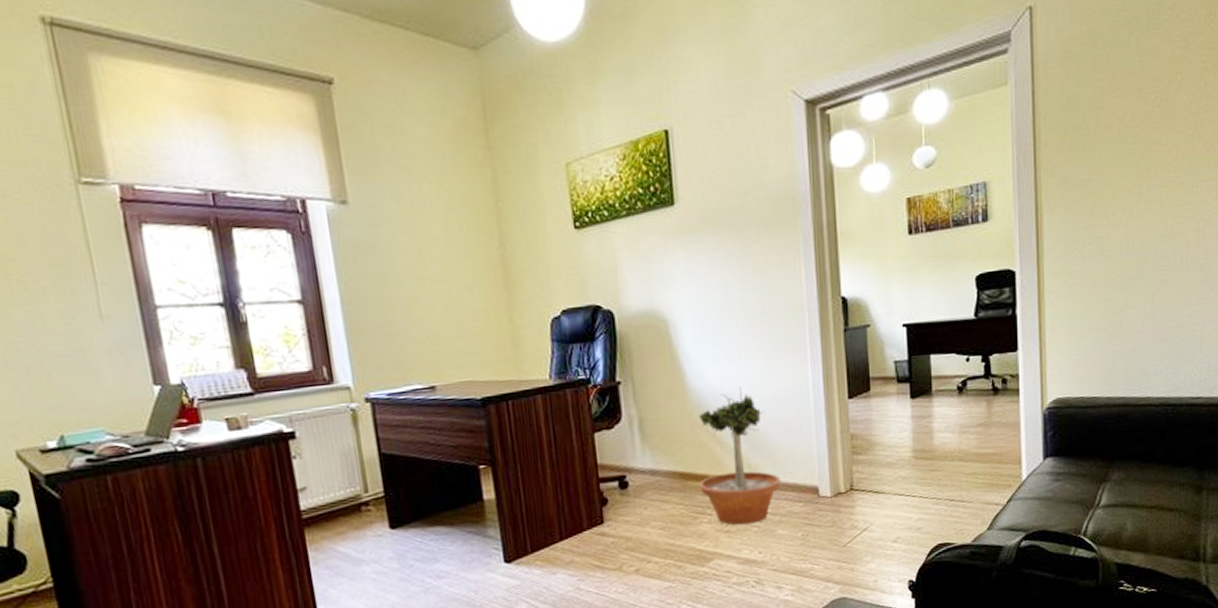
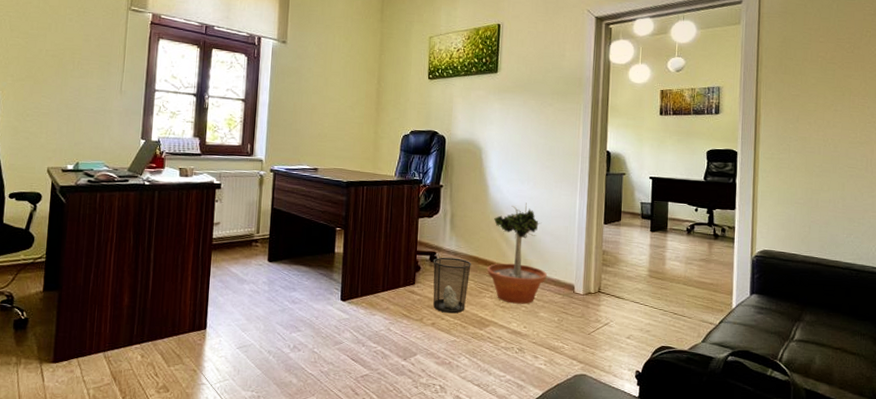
waste bin: none [623,478,678,554] -> present [433,257,471,314]

